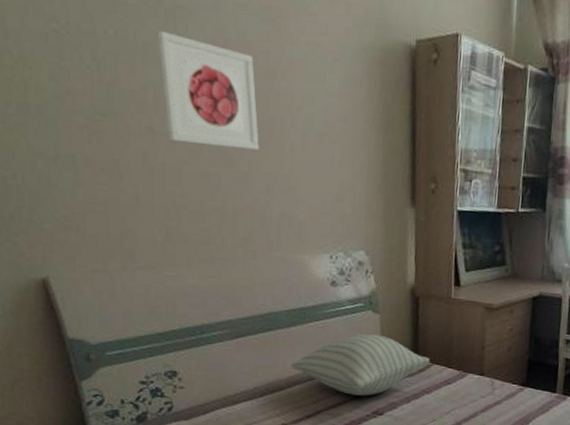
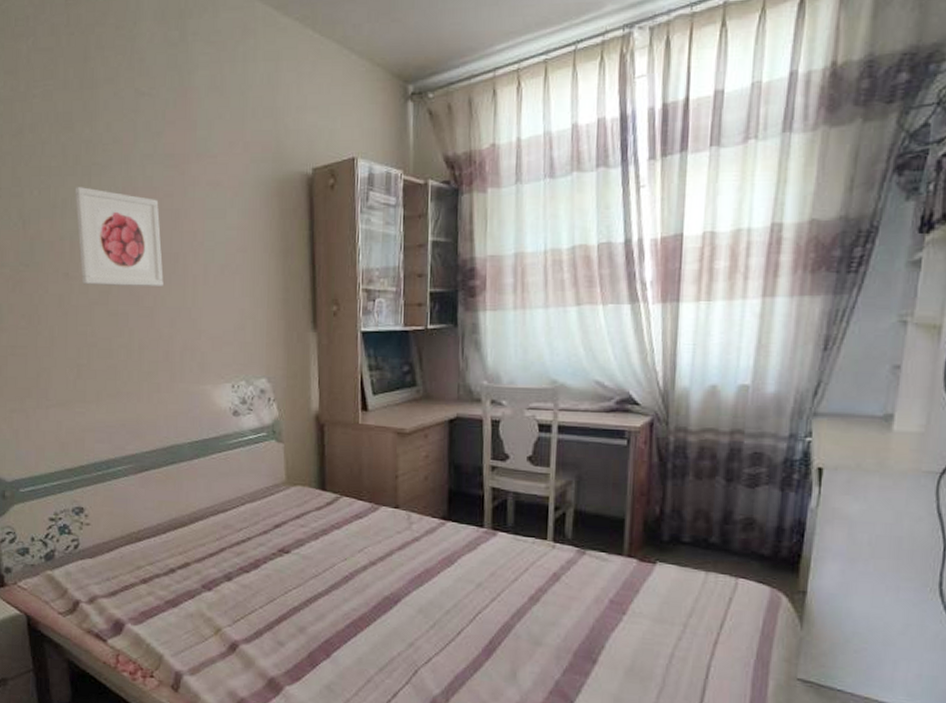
pillow: present [291,334,430,396] -> none [194,465,338,532]

